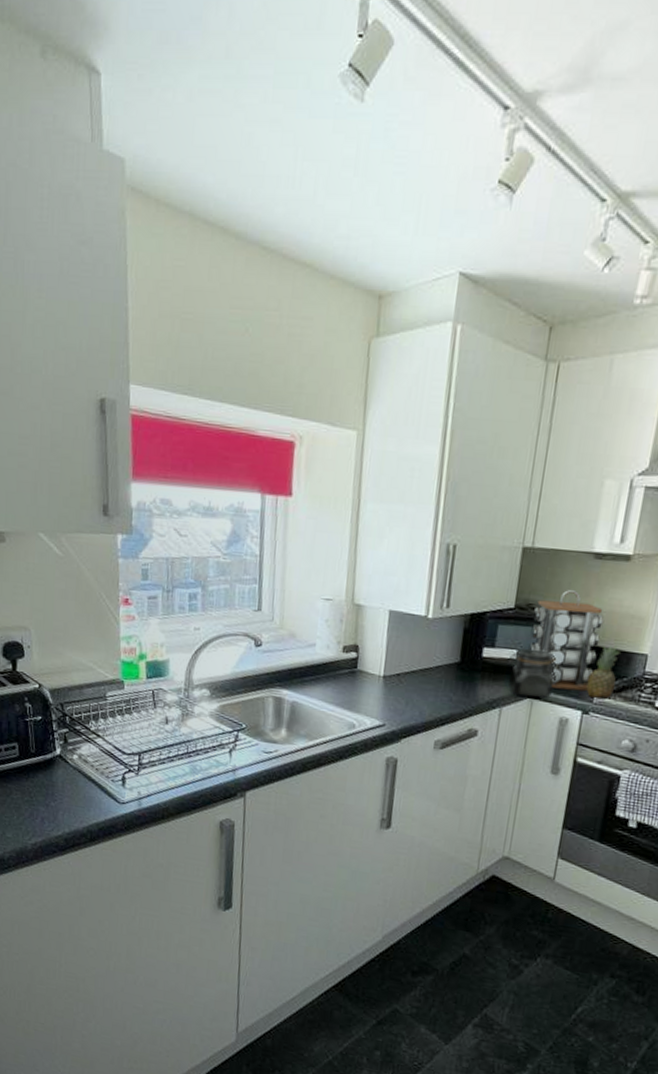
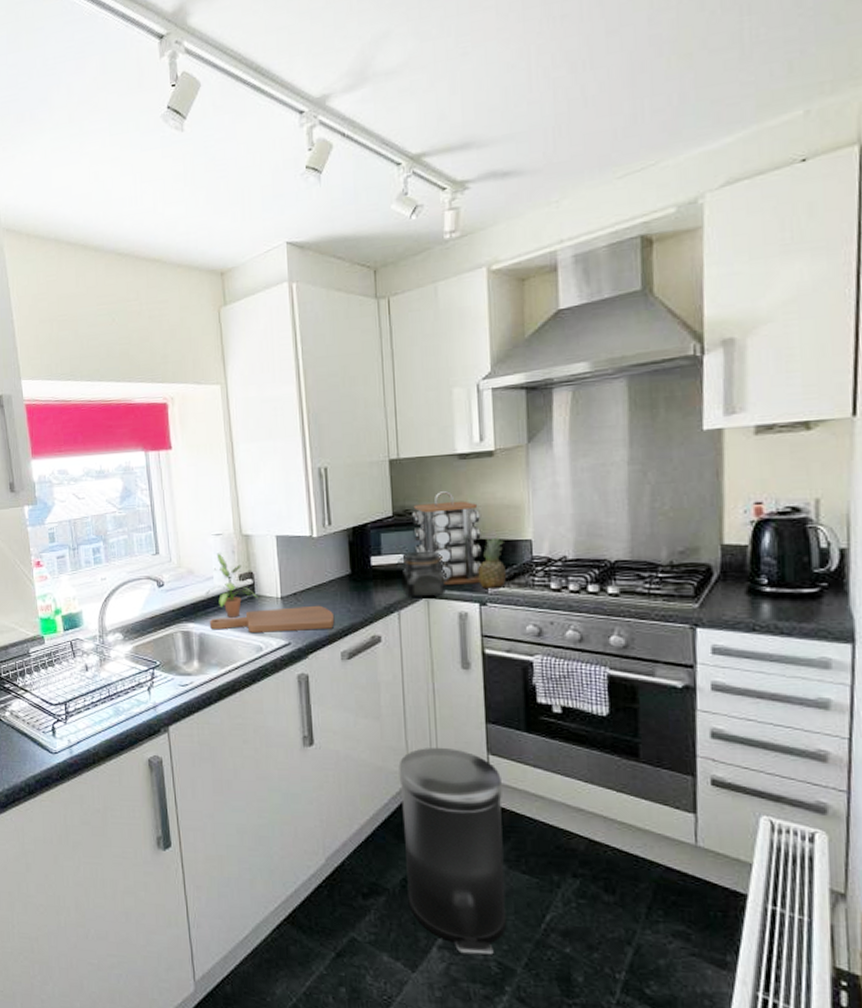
cutting board: none [304,685,435,716] -> present [209,605,335,632]
potted plant: none [305,619,360,691] -> present [206,553,258,618]
pedal bin: none [453,844,566,1038] -> present [398,747,507,957]

